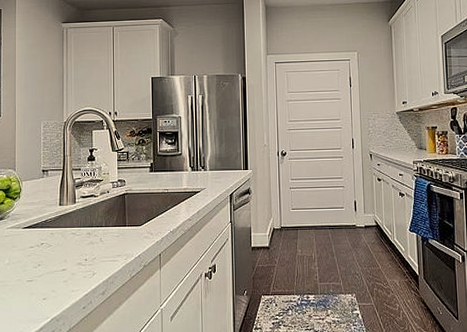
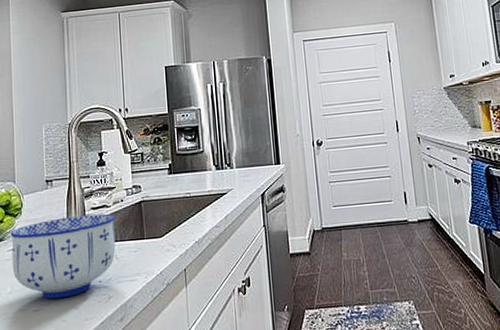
bowl: none [9,202,101,272] -> present [10,213,116,299]

